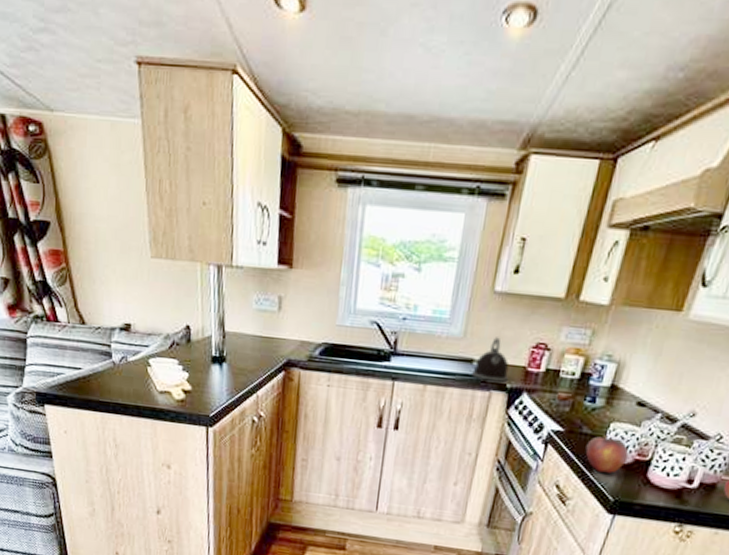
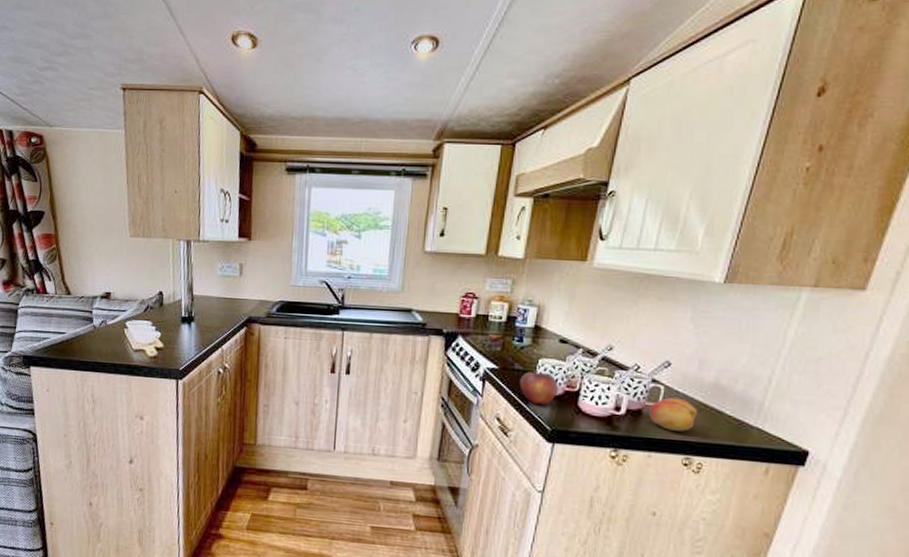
kettle: present [472,337,509,385] -> none [412,289,444,330]

